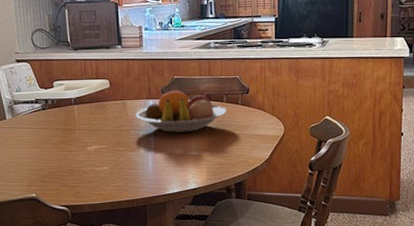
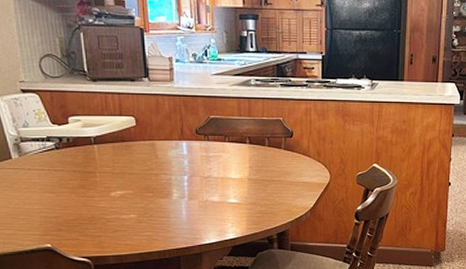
fruit bowl: present [136,90,227,133] -> none [166,131,269,178]

